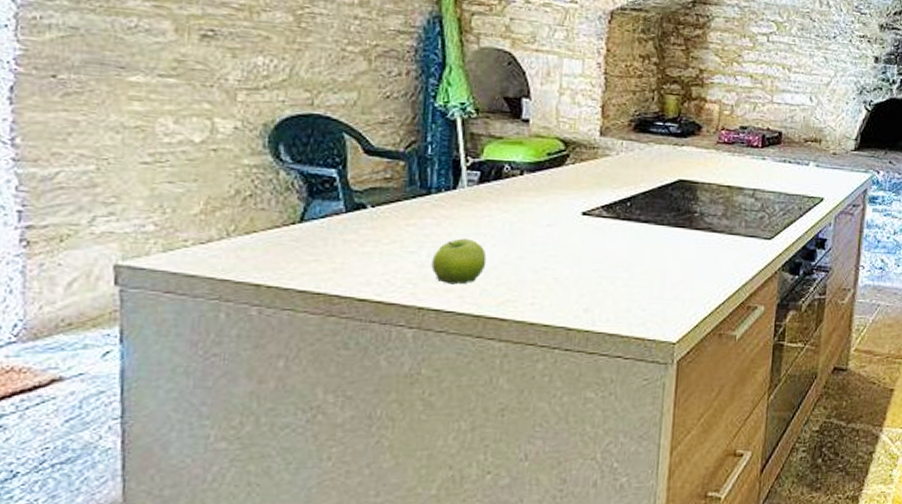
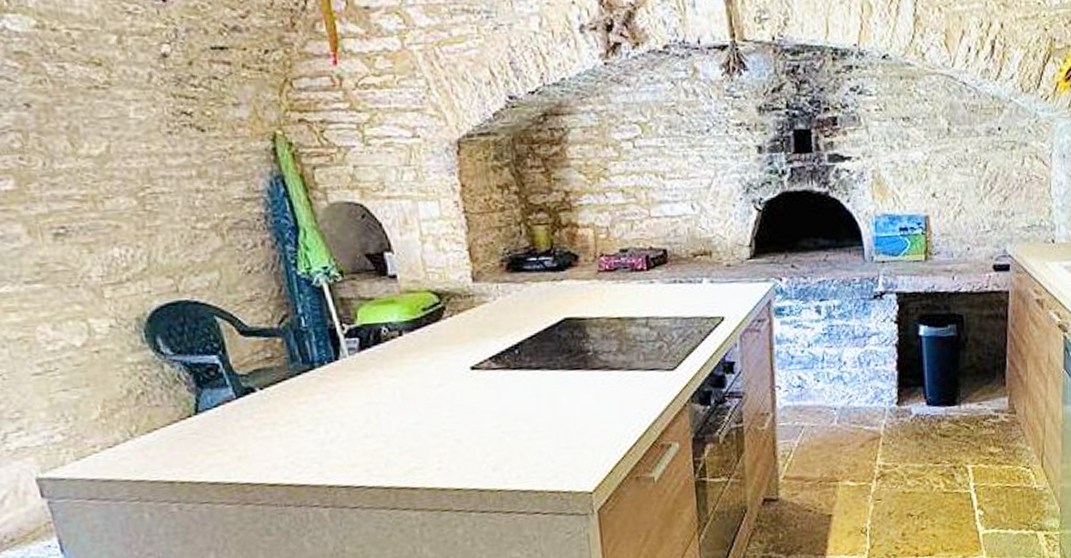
fruit: present [431,238,487,285] -> none [330,409,385,459]

